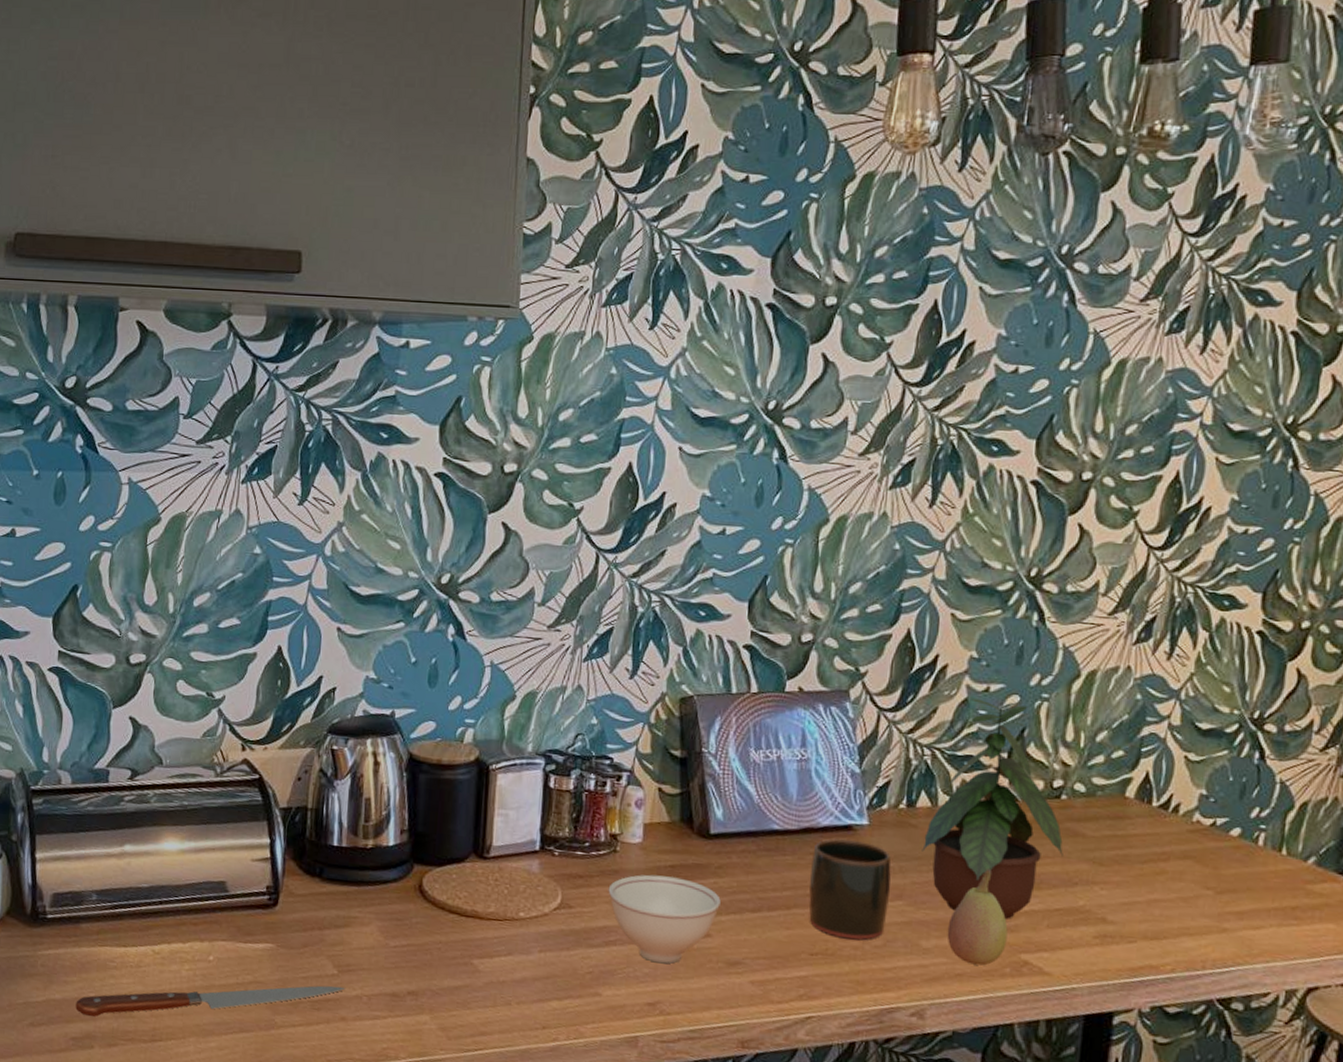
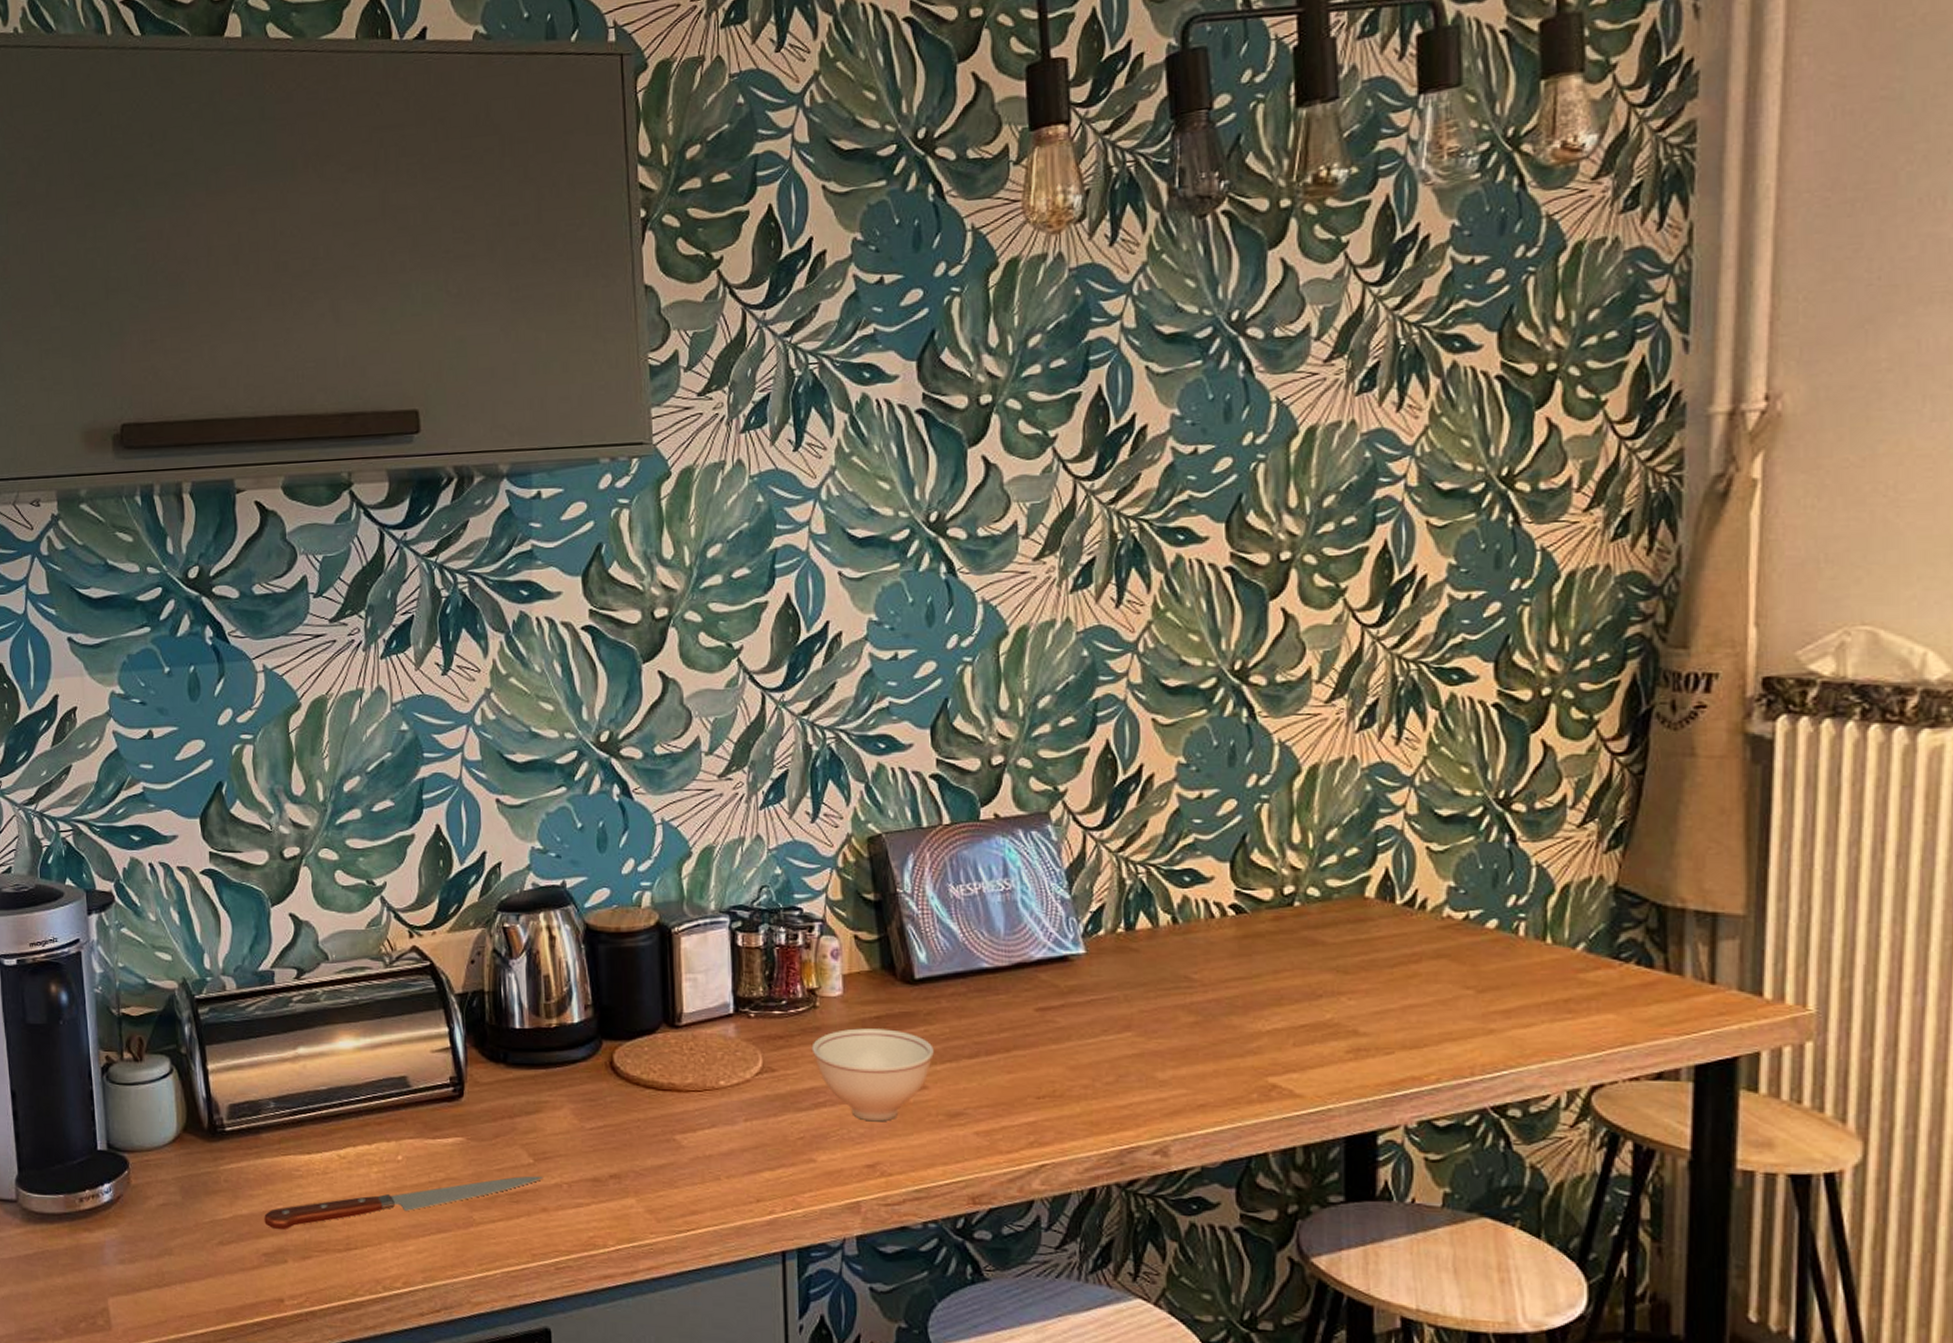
mug: present [809,839,891,940] -> none [1027,972,1118,1078]
potted plant: present [922,693,1063,919] -> none [1147,797,1303,1041]
fruit: present [947,869,1008,966] -> none [1184,989,1251,1093]

